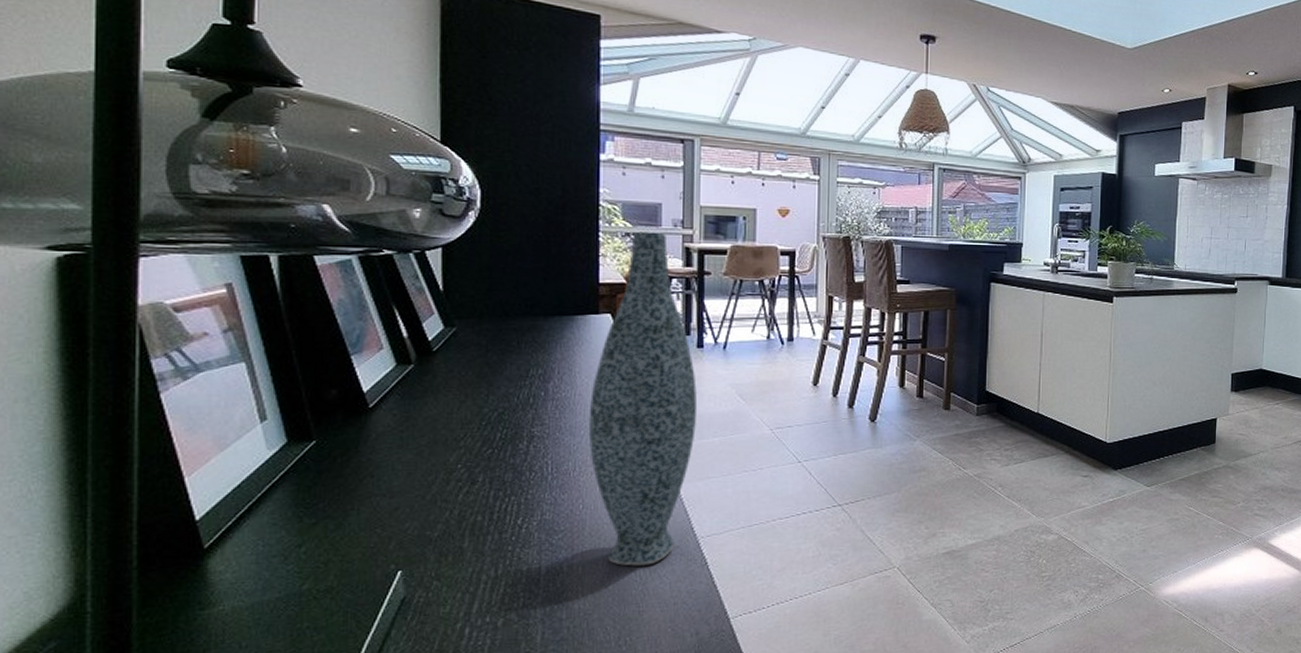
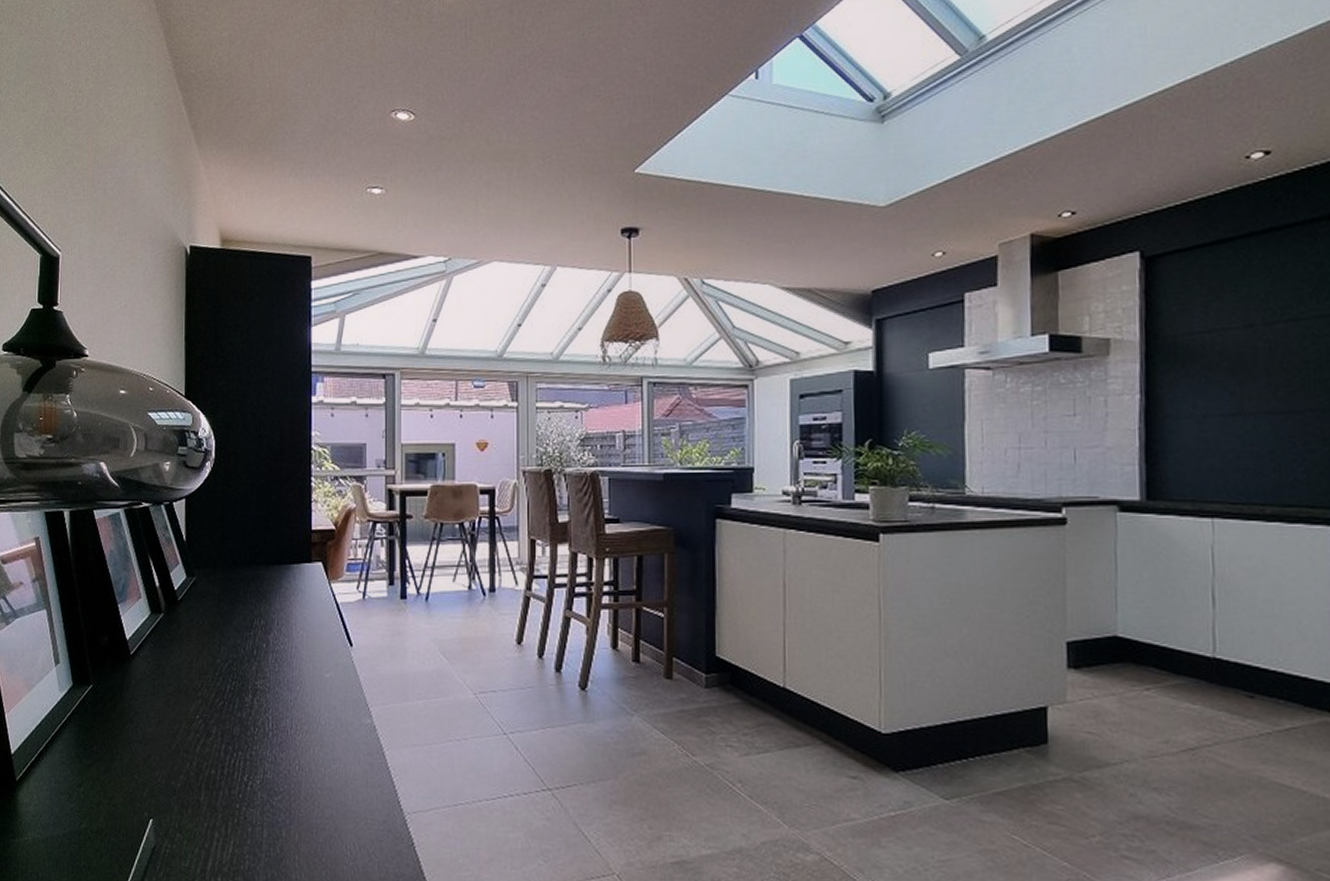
vase: present [588,231,698,566] -> none [303,474,402,839]

